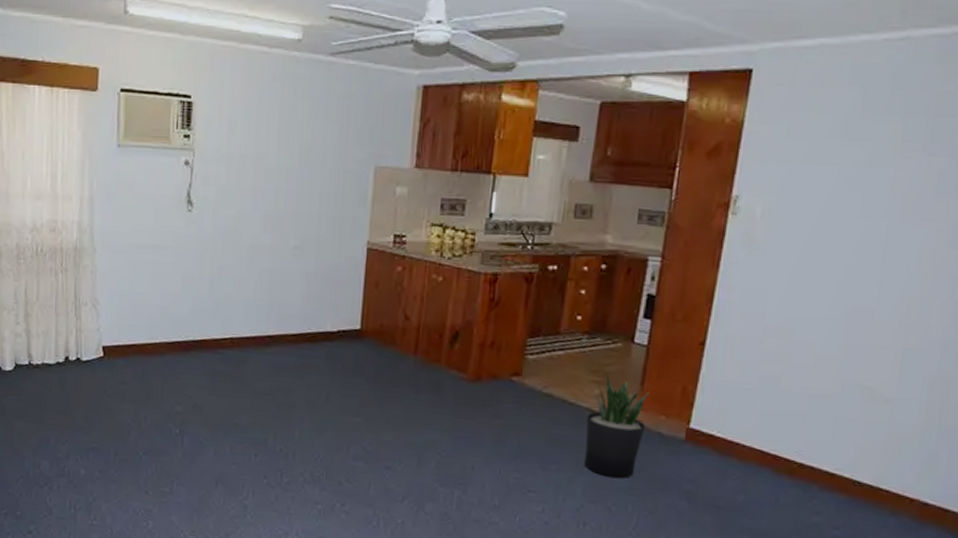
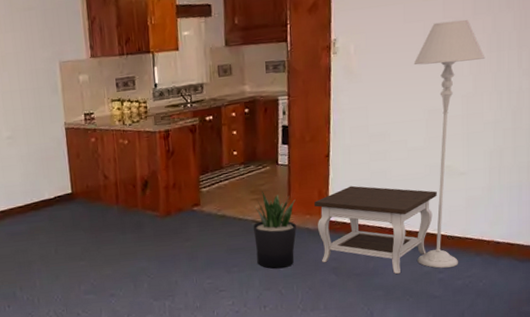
side table: none [672,388,847,519] -> present [314,185,437,275]
floor lamp: none [805,196,944,524] -> present [413,19,485,268]

